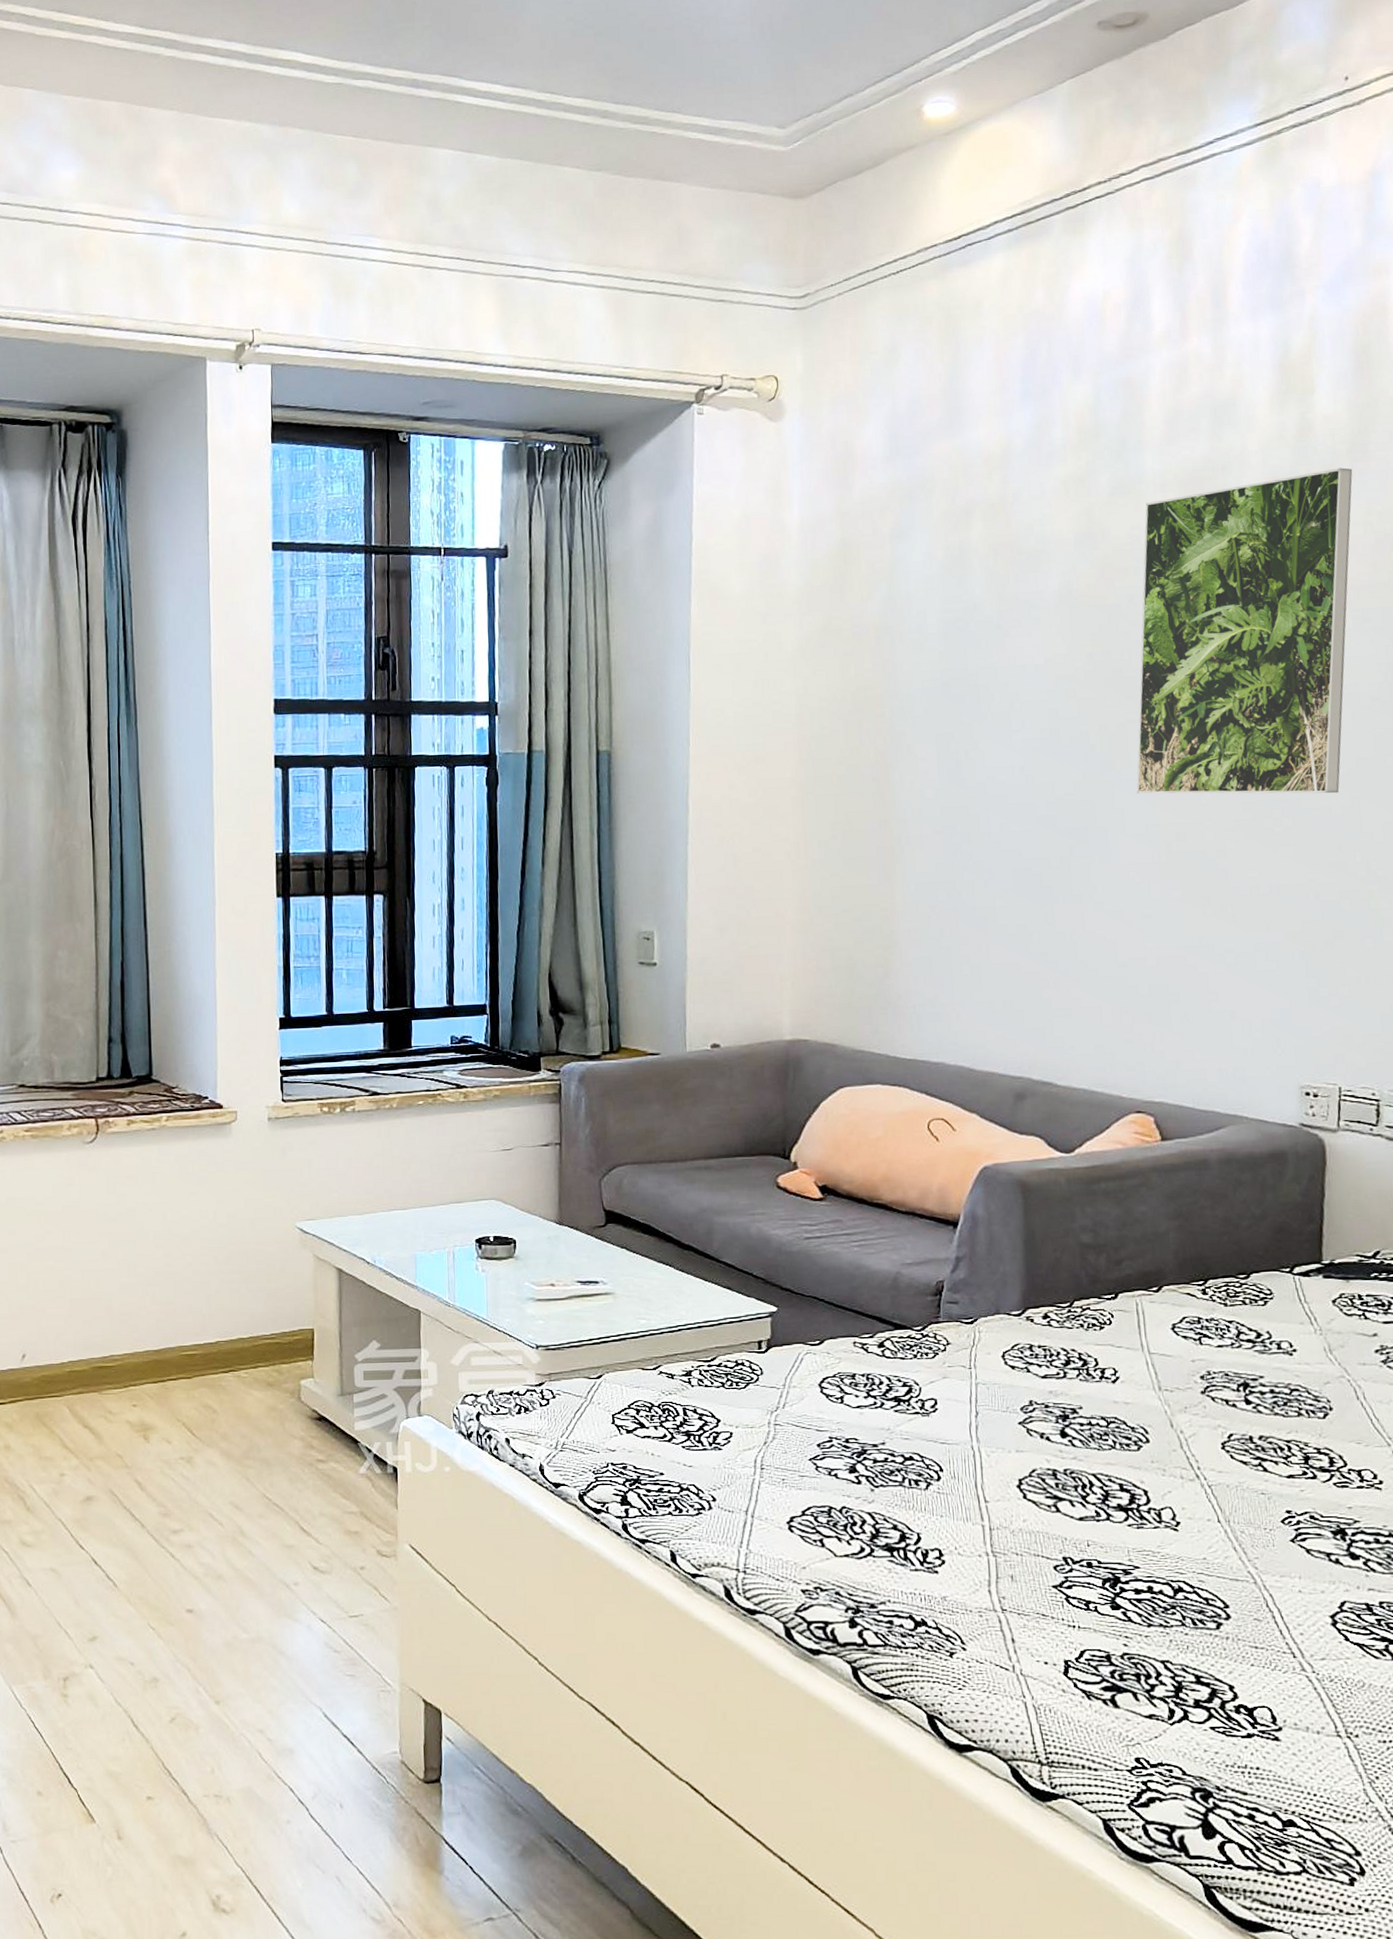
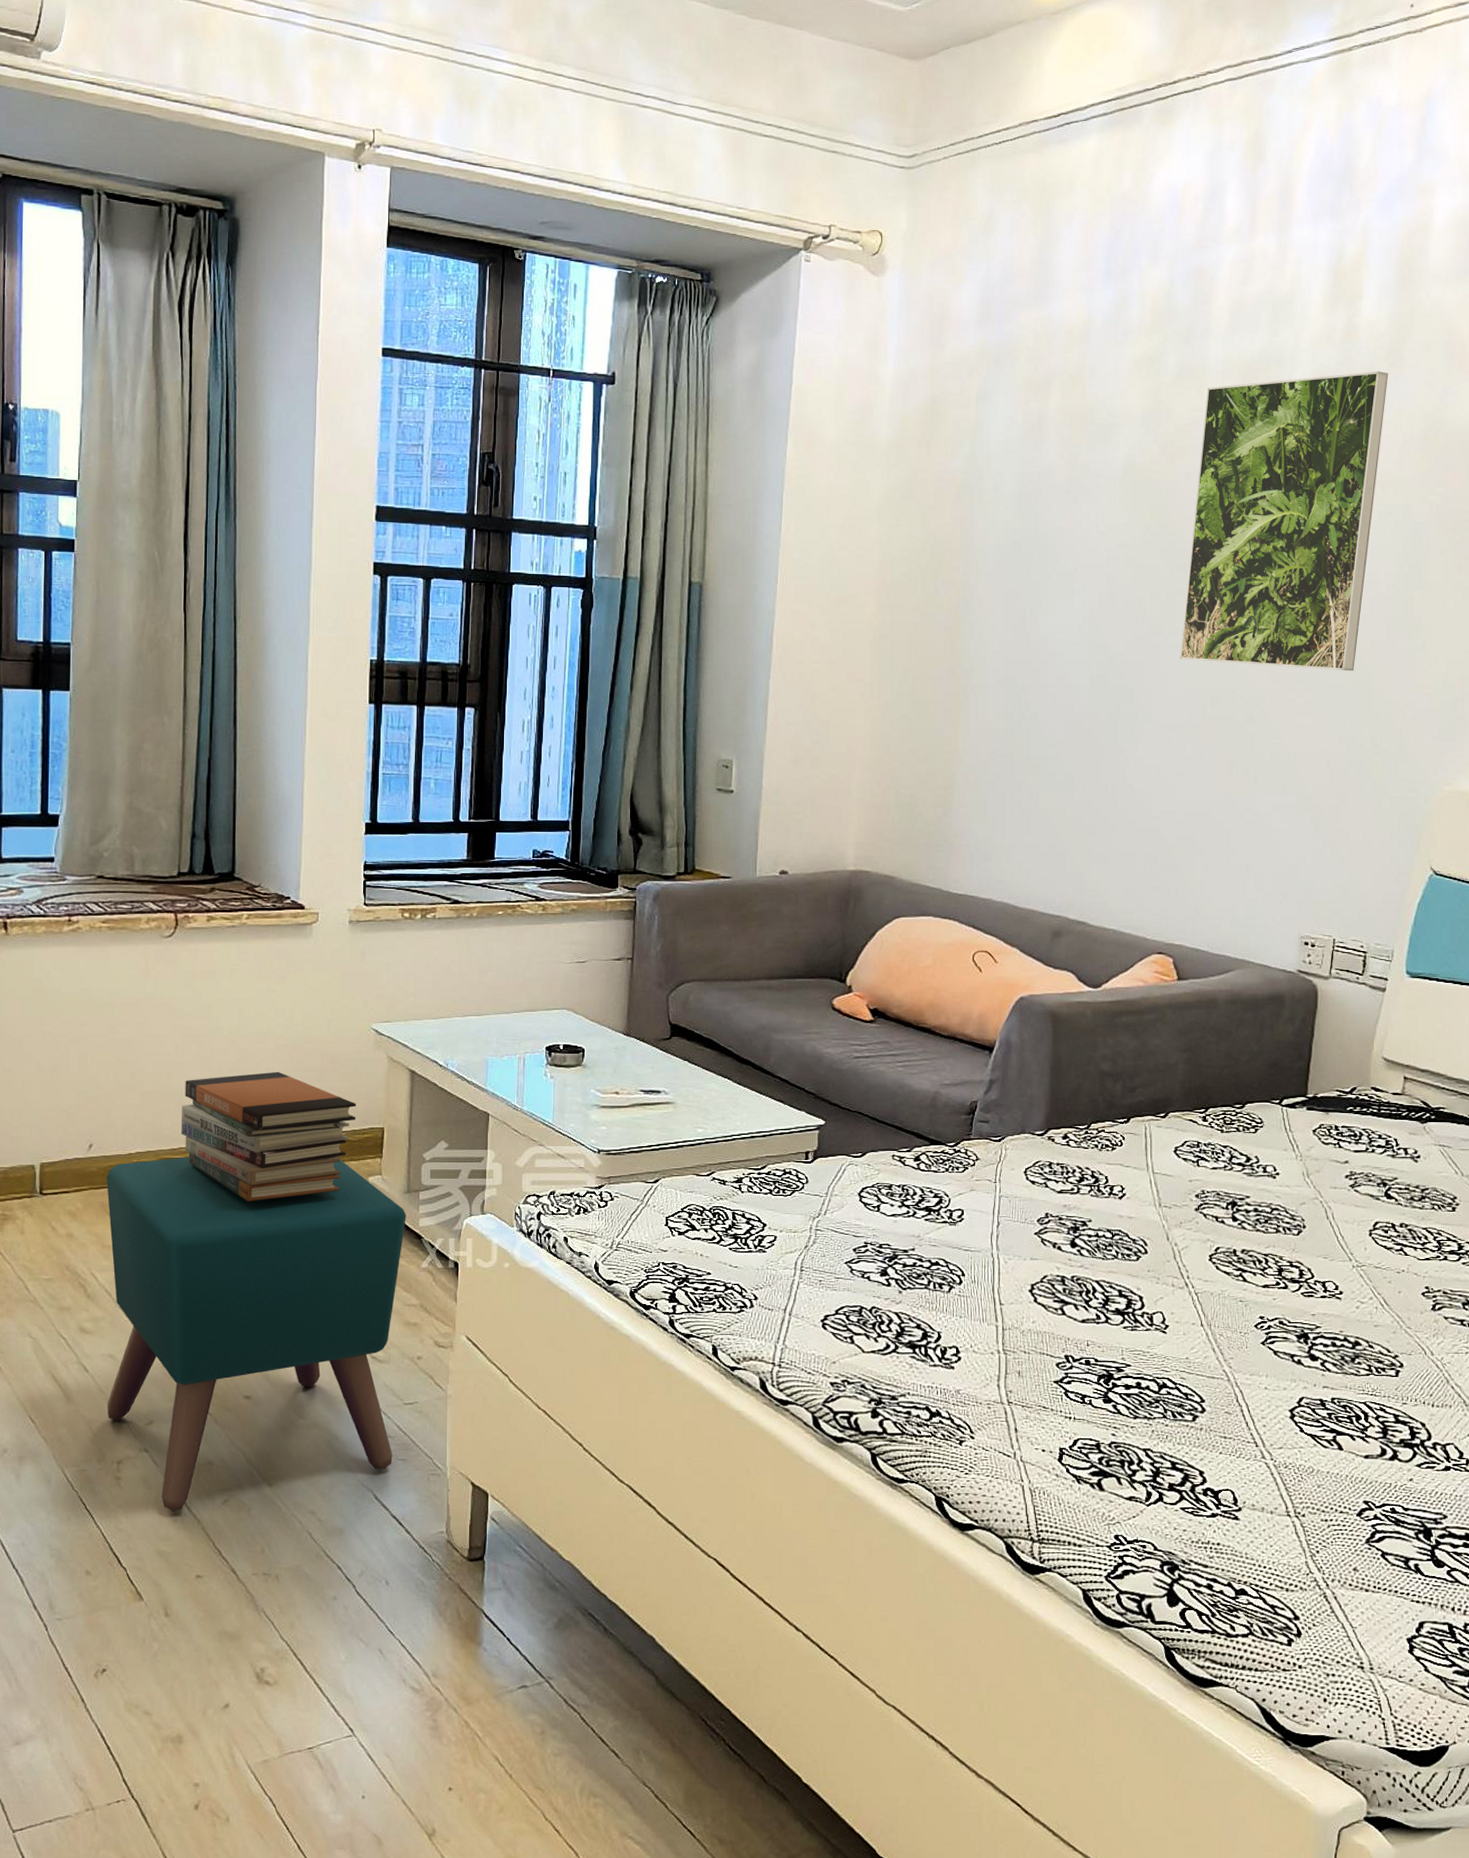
ottoman: none [41,1359,342,1730] -> present [106,1155,406,1512]
book stack: none [110,1274,285,1410] -> present [180,1071,357,1202]

